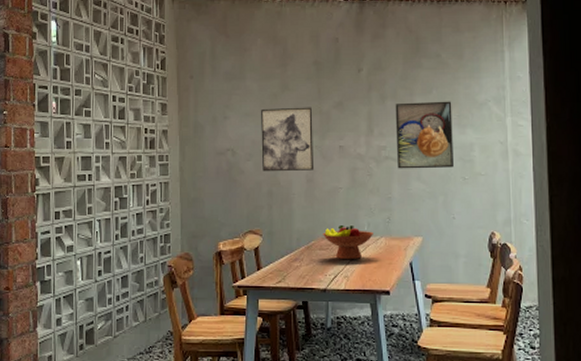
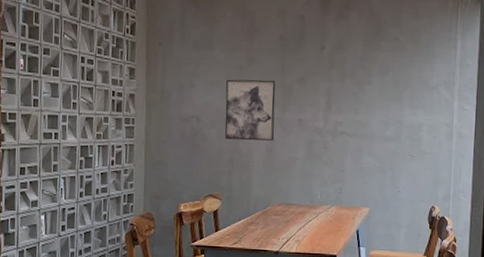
fruit bowl: present [323,224,373,260] -> none [278,192,325,226]
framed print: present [395,101,453,169] -> none [351,82,406,145]

